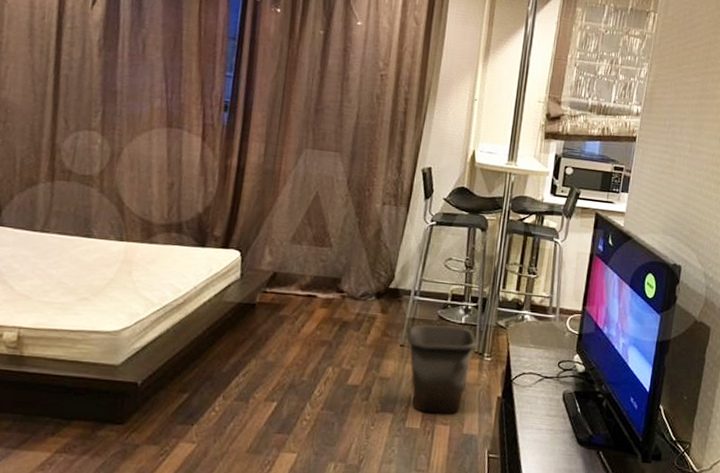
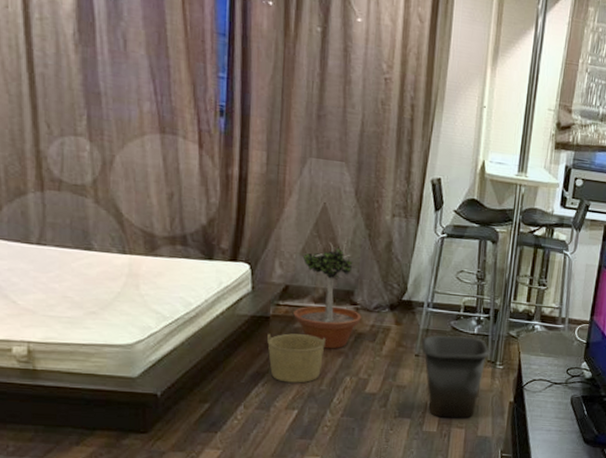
basket: none [251,321,310,374] -> present [267,333,326,383]
potted tree: none [280,225,348,338] -> present [293,238,362,349]

